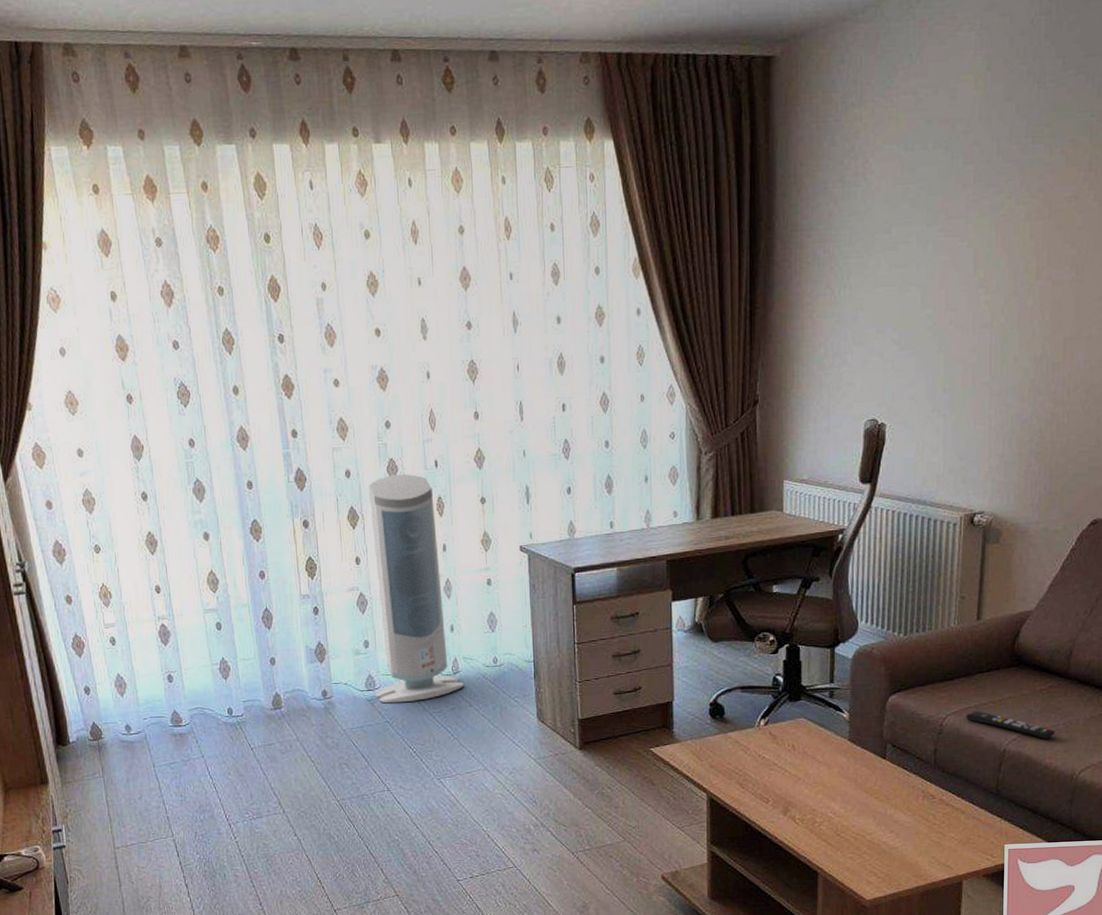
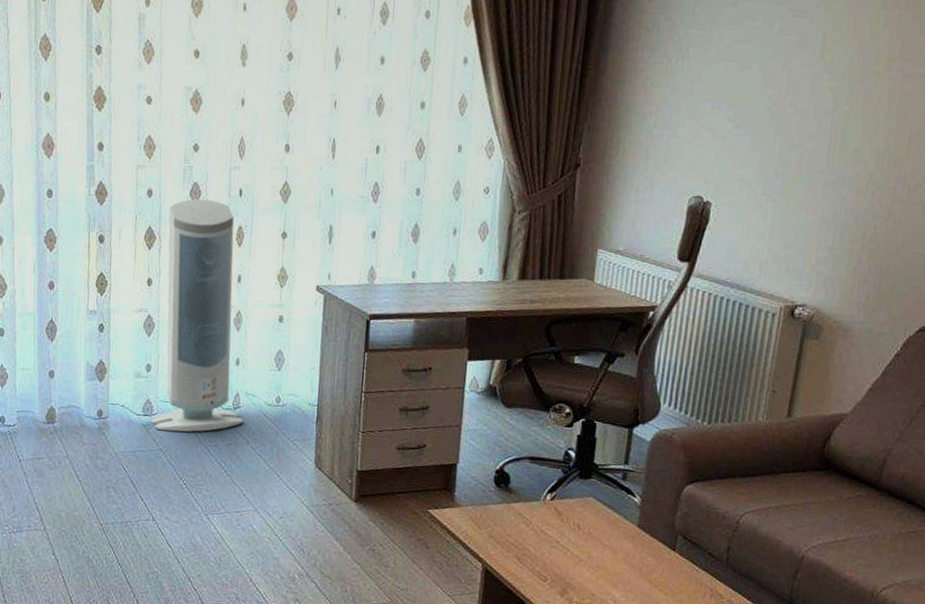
remote control: present [965,711,1055,739] -> none [764,512,860,551]

